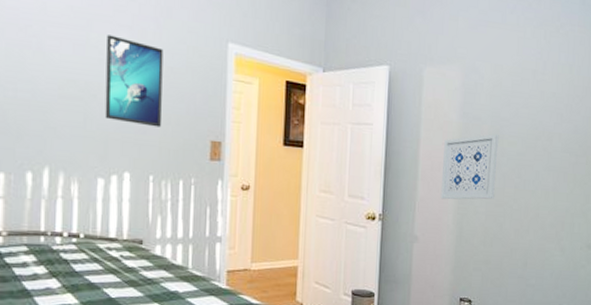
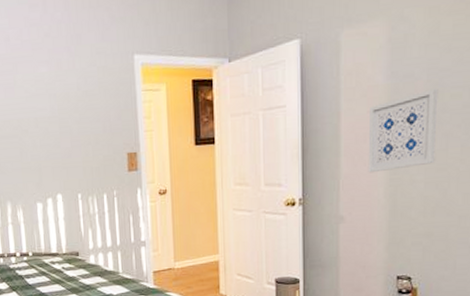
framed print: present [104,35,164,128] -> none [30,72,83,150]

